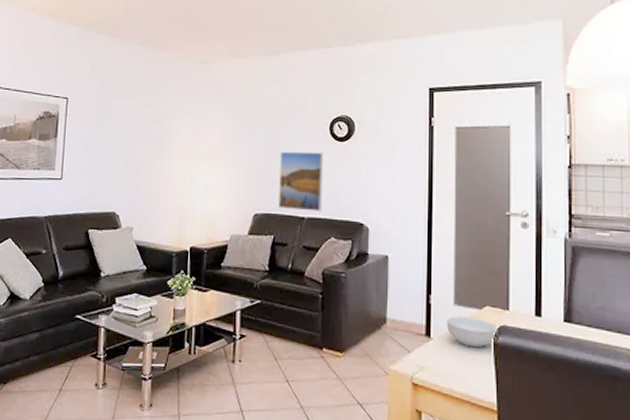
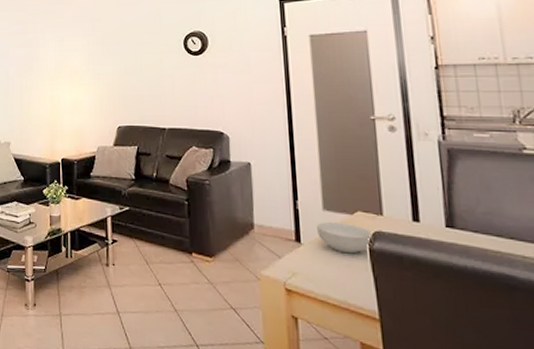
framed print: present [279,151,324,212] -> none [139,66,181,122]

